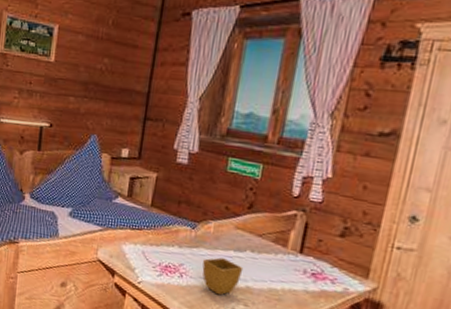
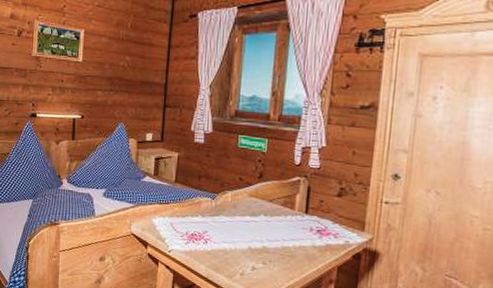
flower pot: present [202,257,244,295] -> none [223,223,259,257]

